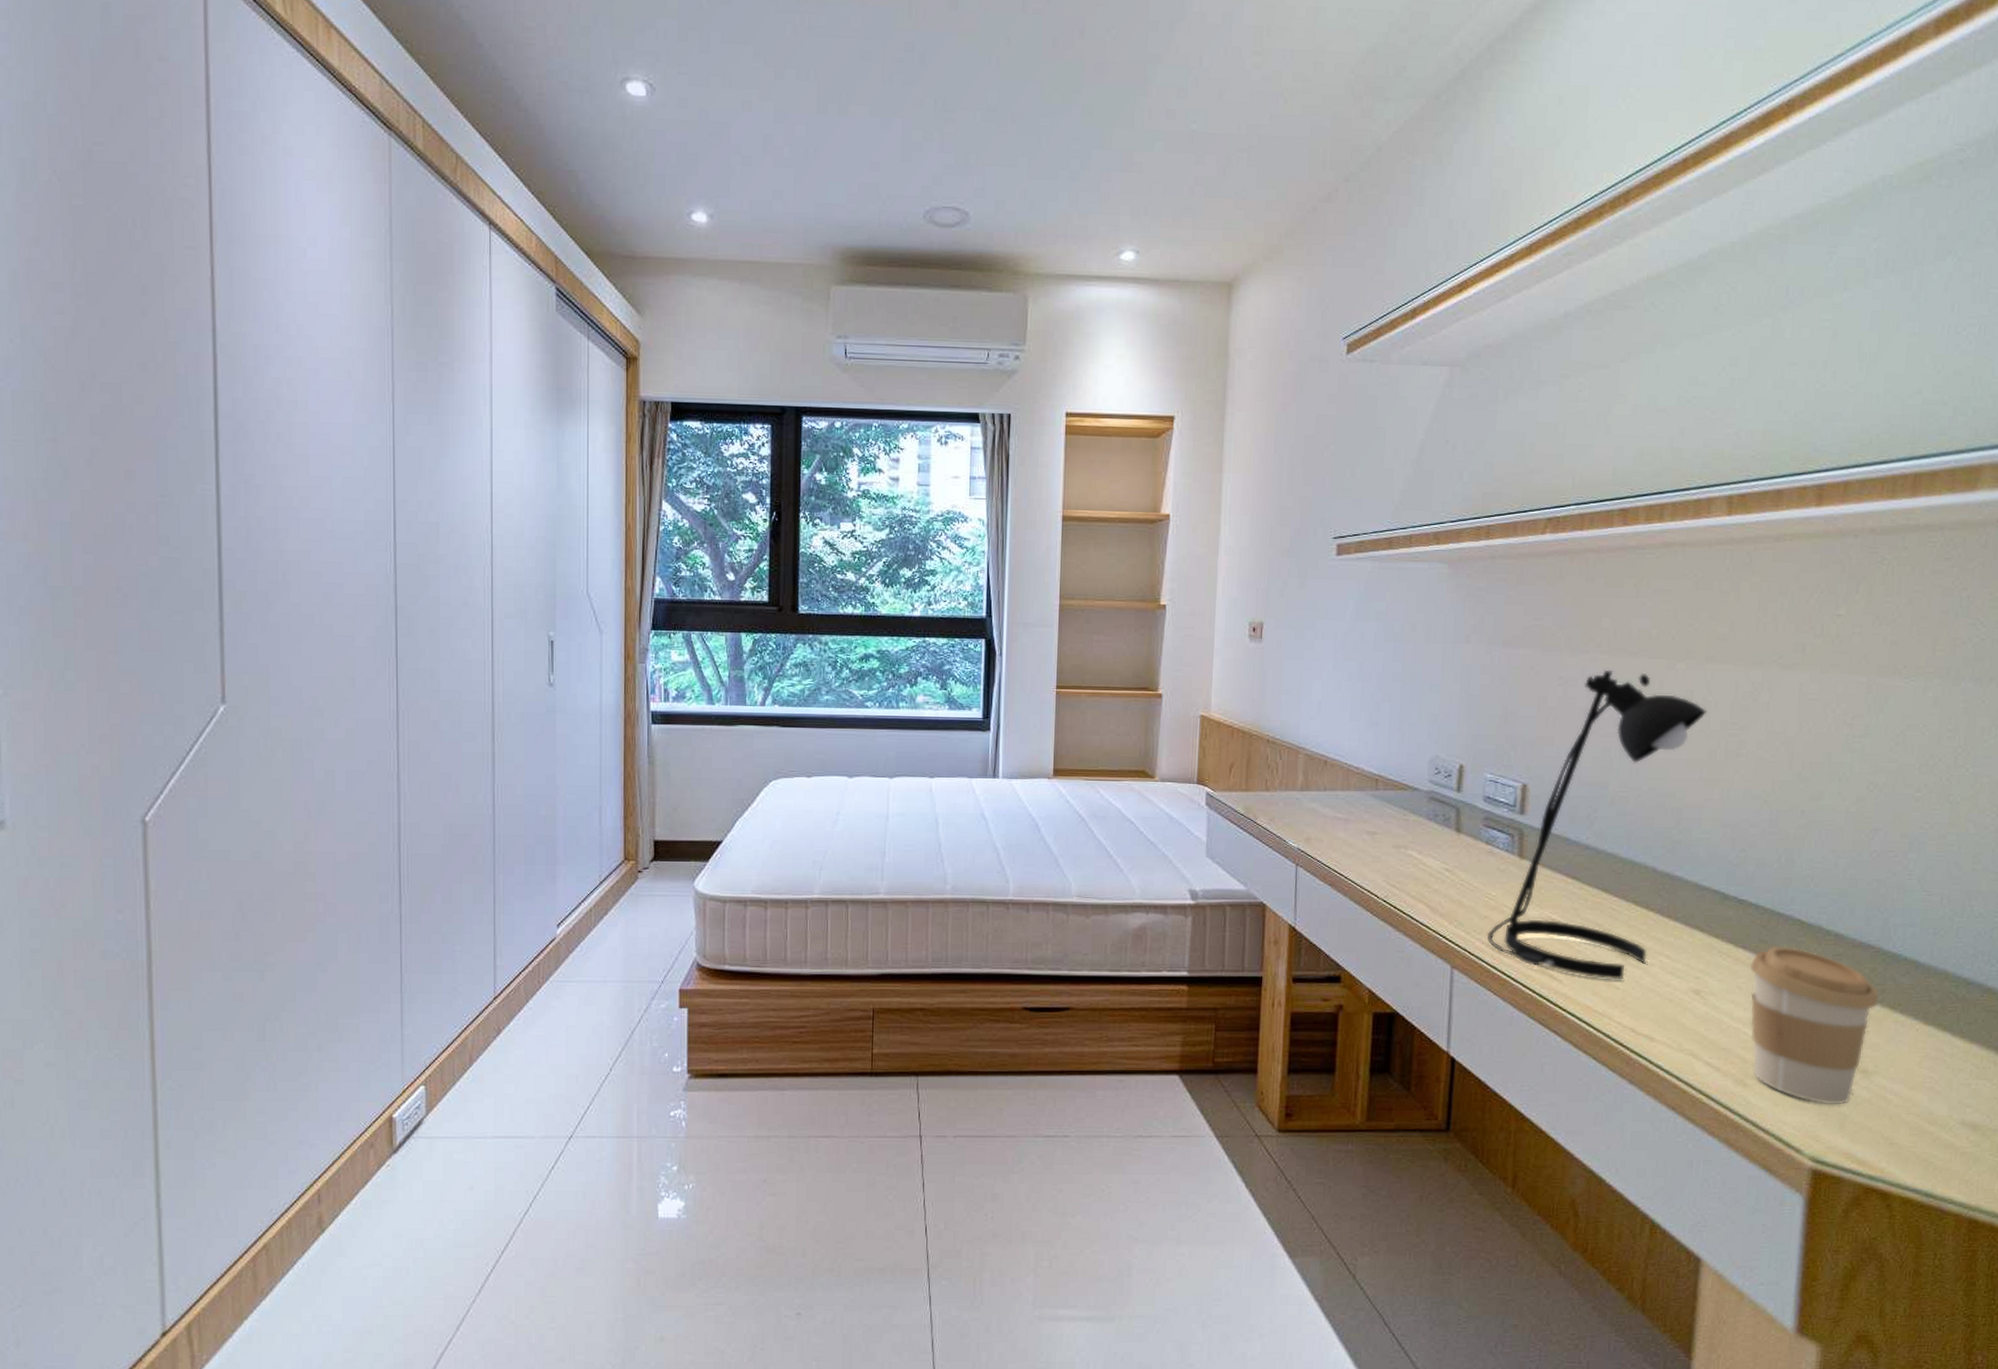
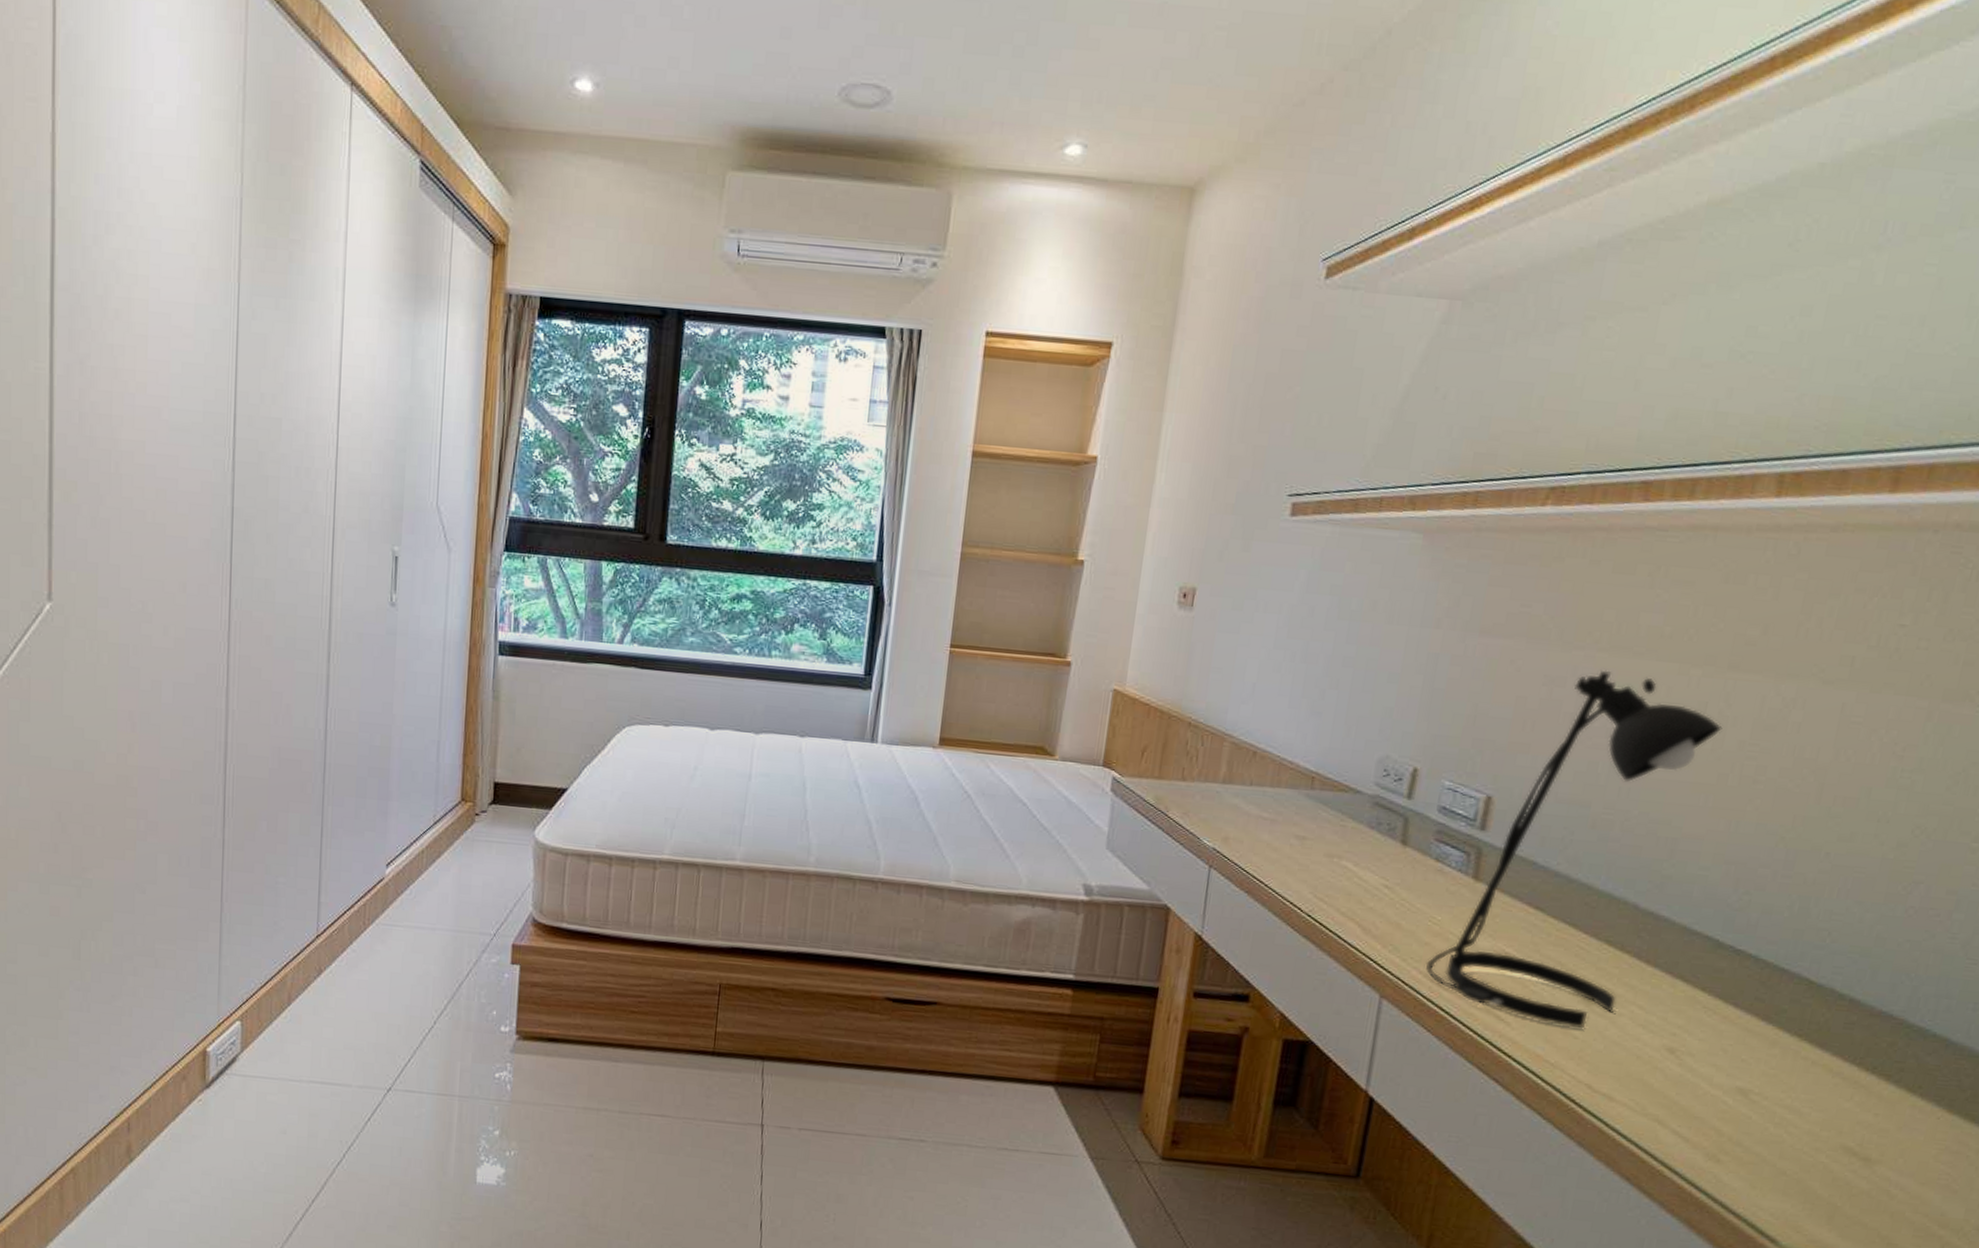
coffee cup: present [1749,945,1880,1105] -> none [1729,1005,1897,1195]

